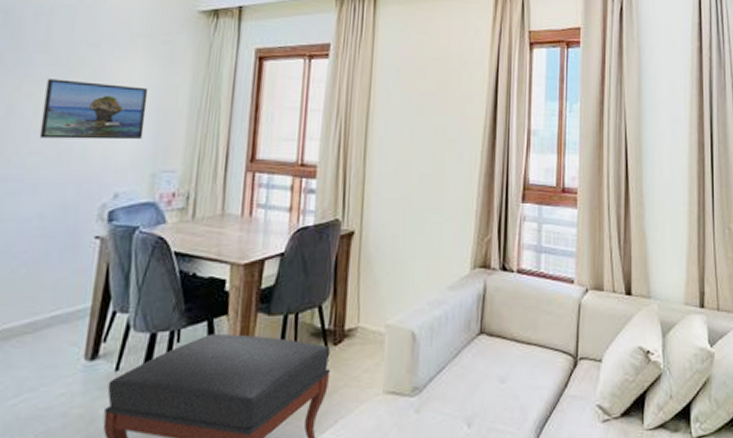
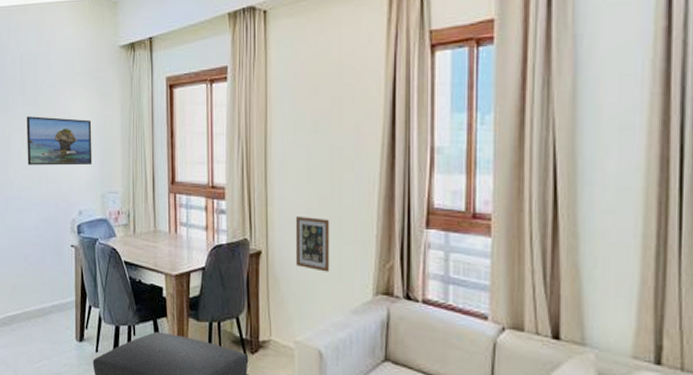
picture frame: none [393,194,431,249] -> present [296,216,330,272]

